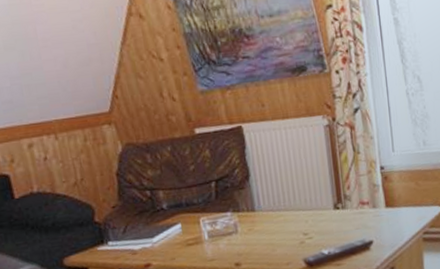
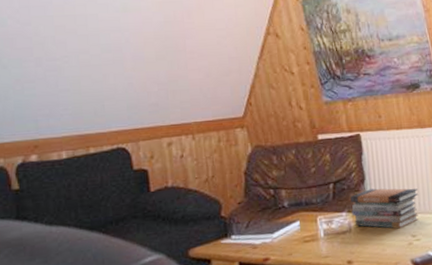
book stack: none [235,183,310,228] -> present [350,188,419,229]

